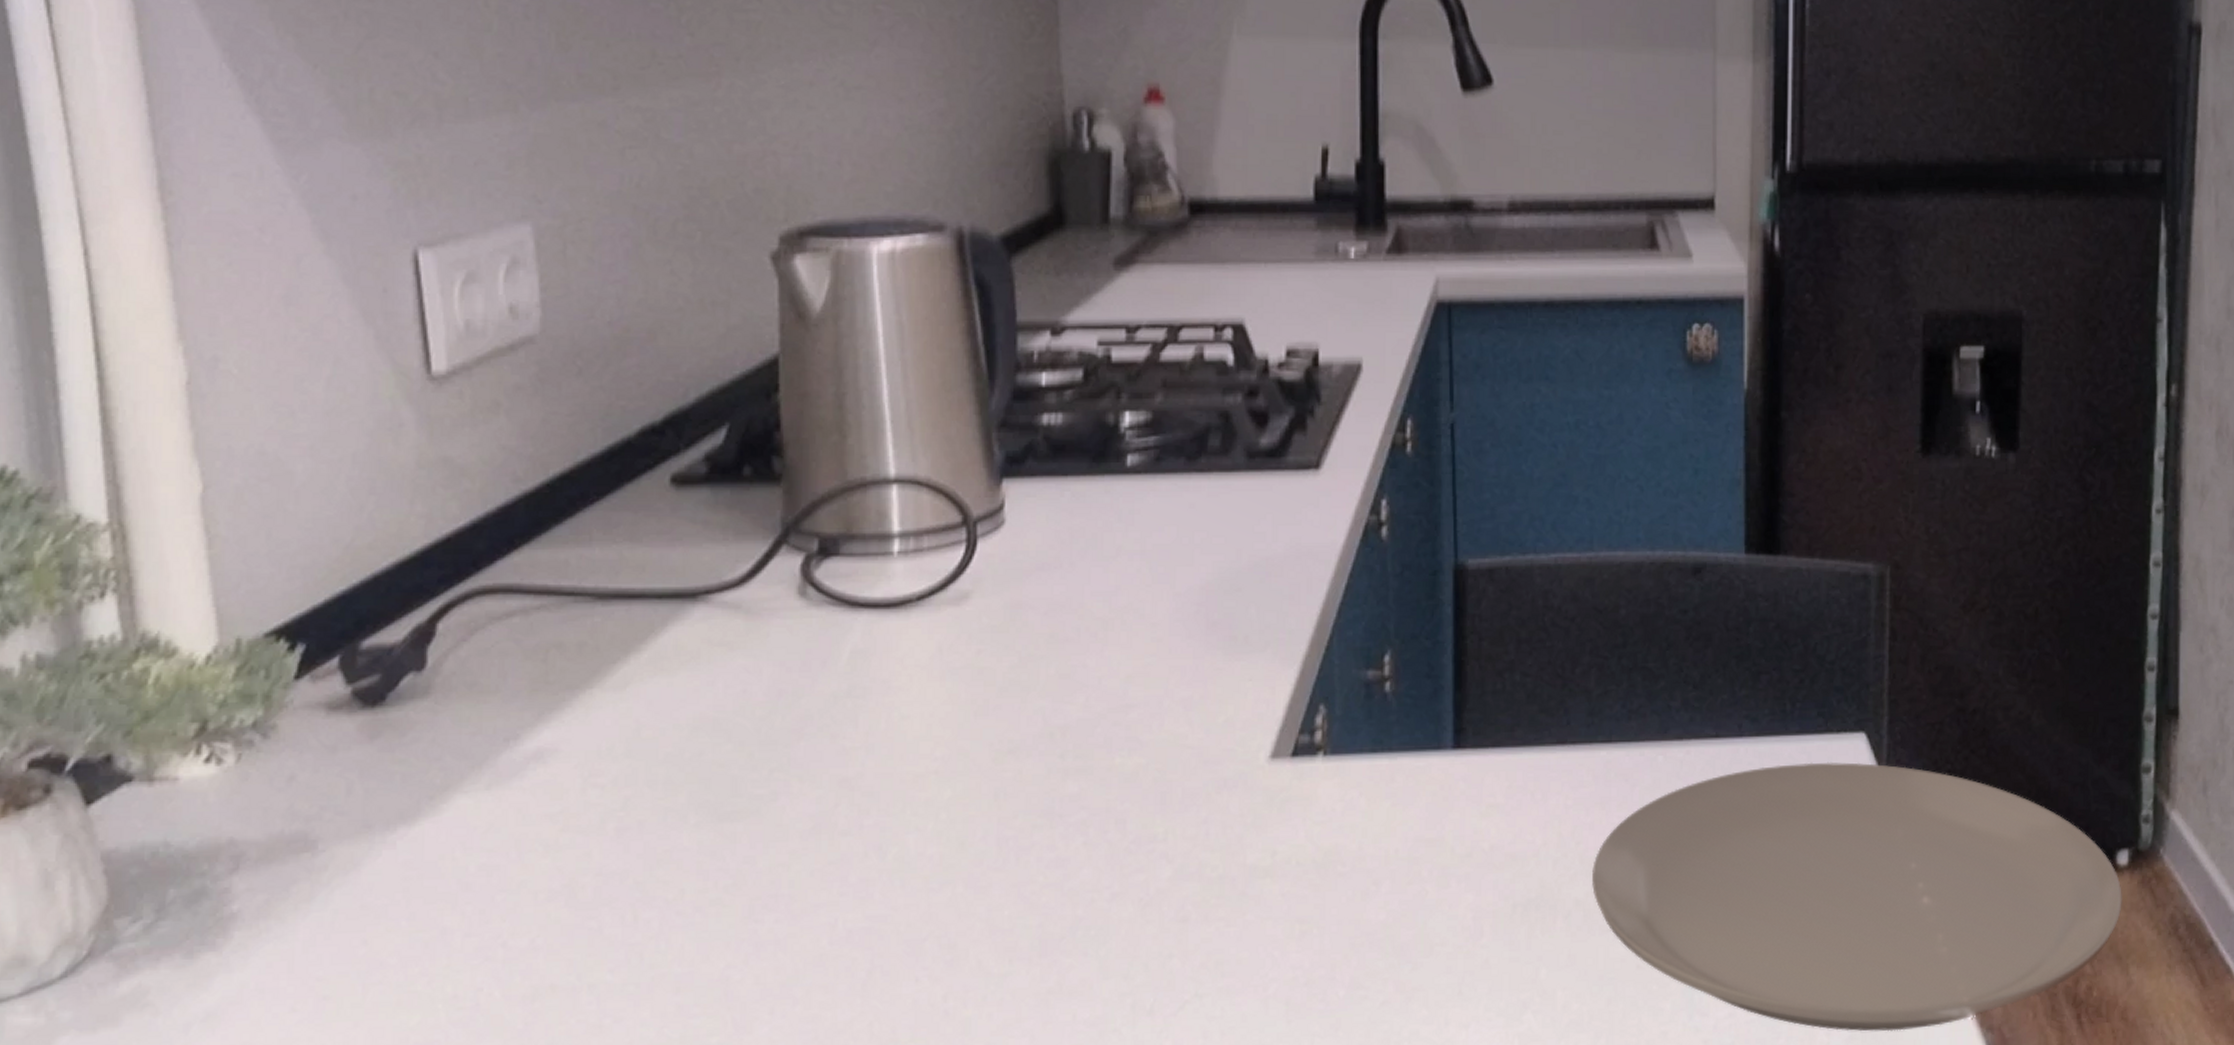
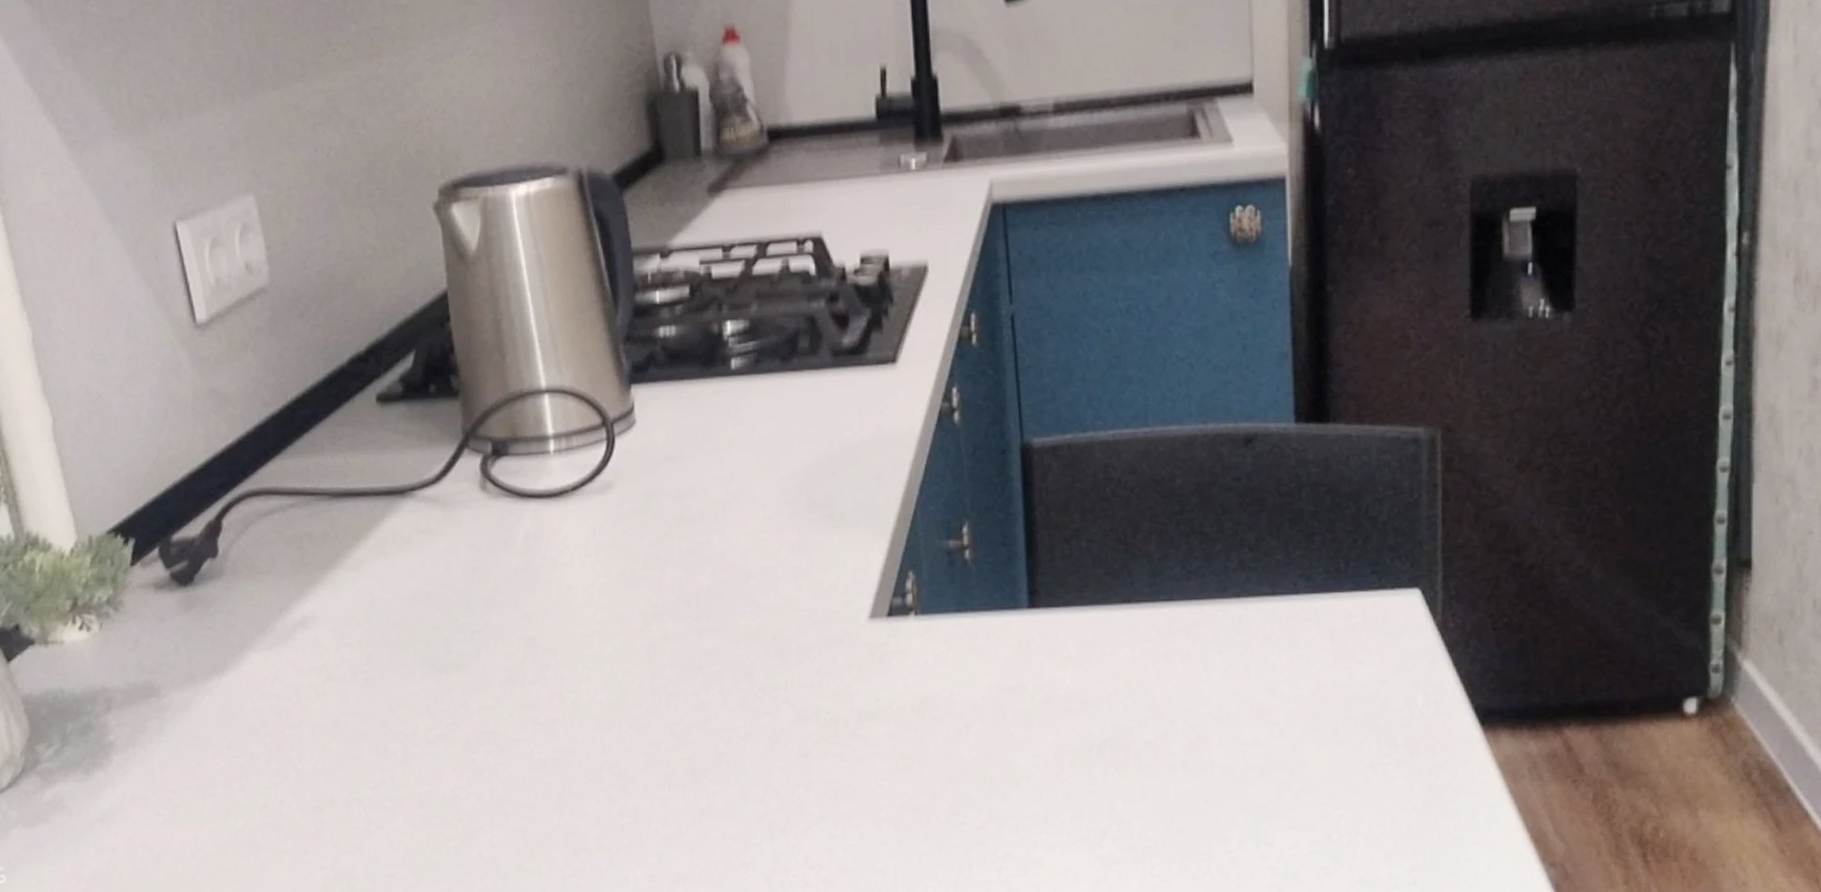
plate: present [1592,762,2122,1032] -> none [1160,616,1690,864]

